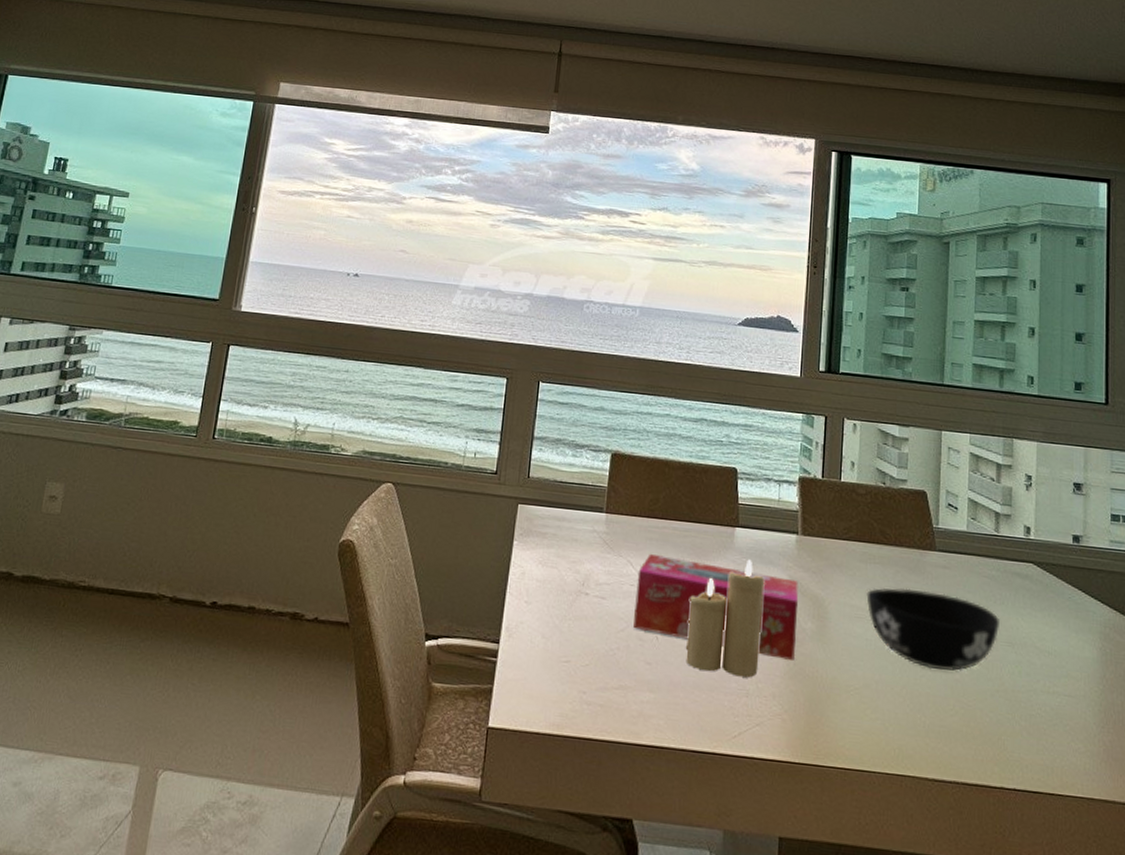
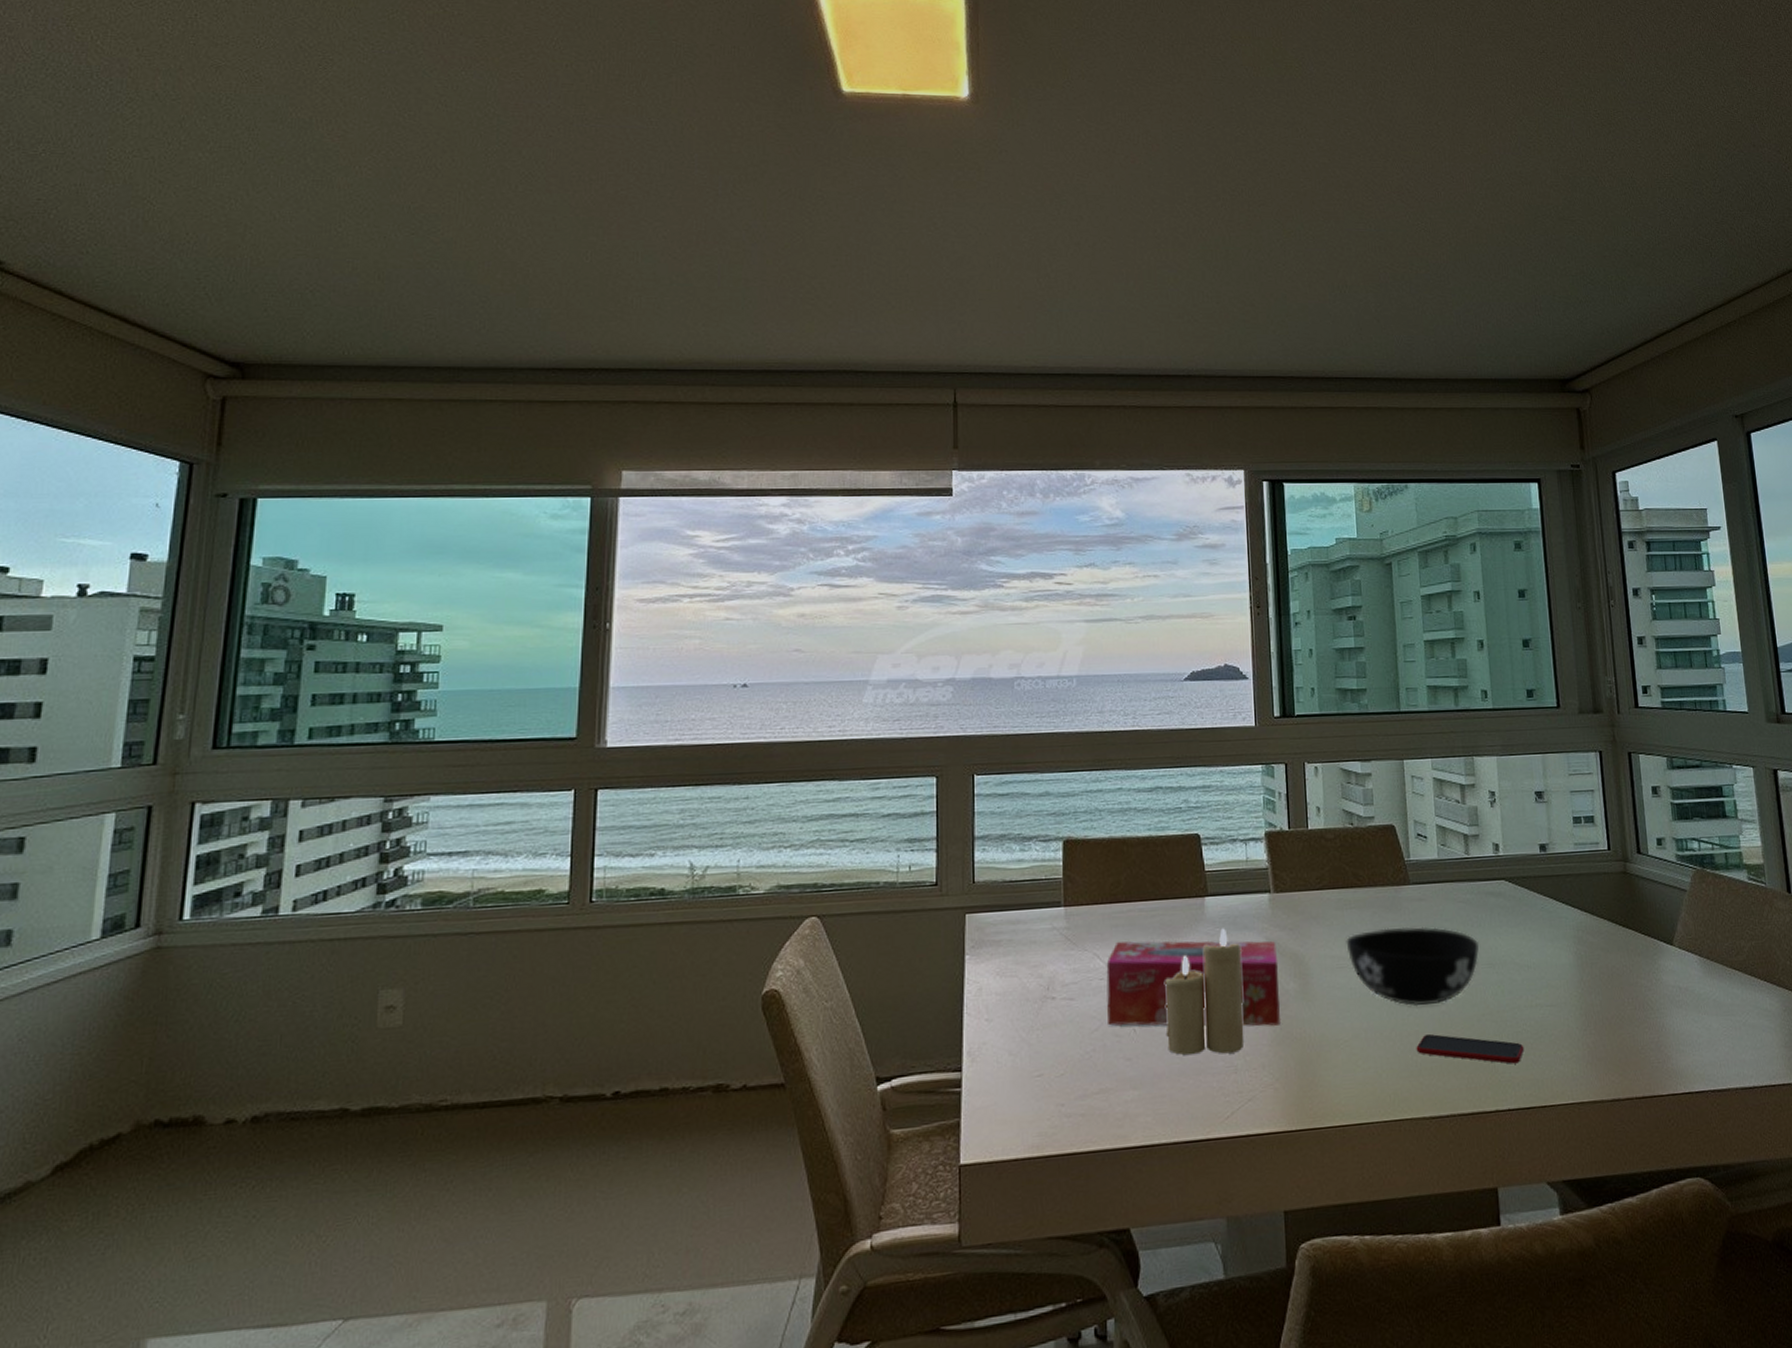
smartphone: none [925,699,1037,746] -> present [1416,1034,1525,1064]

